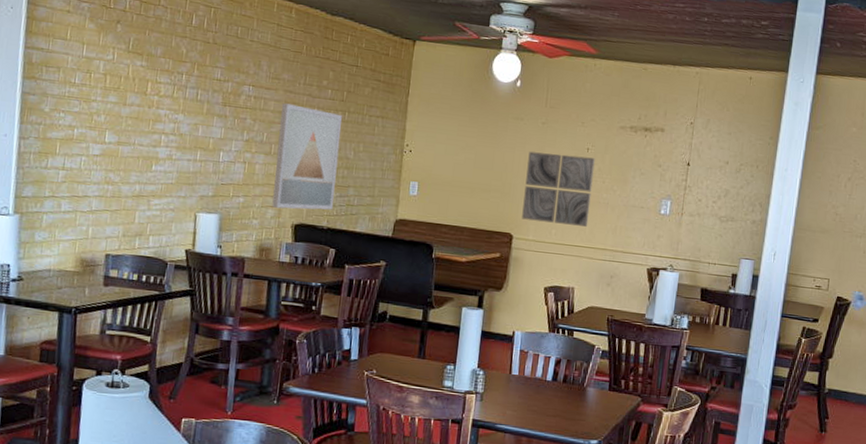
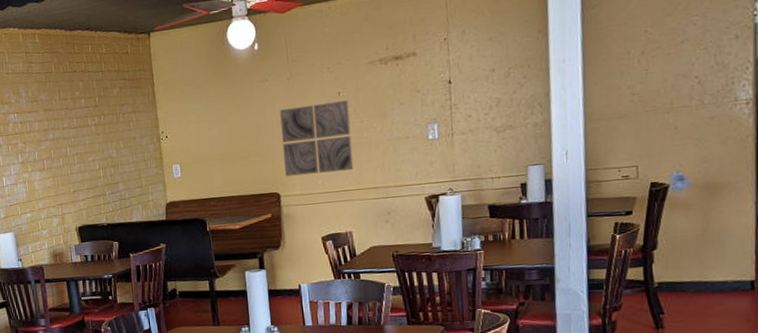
wall art: present [272,103,343,210] -> none [44,119,109,216]

